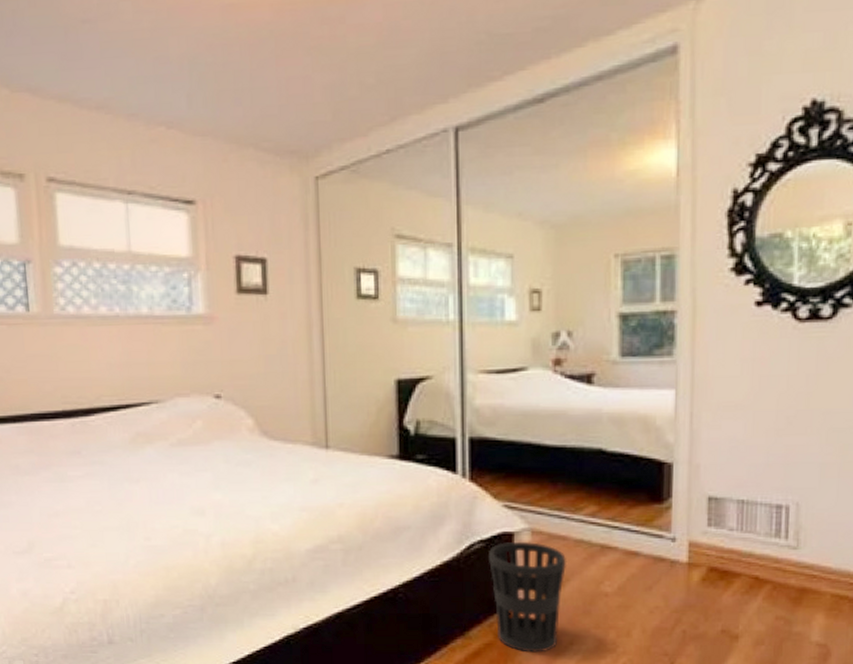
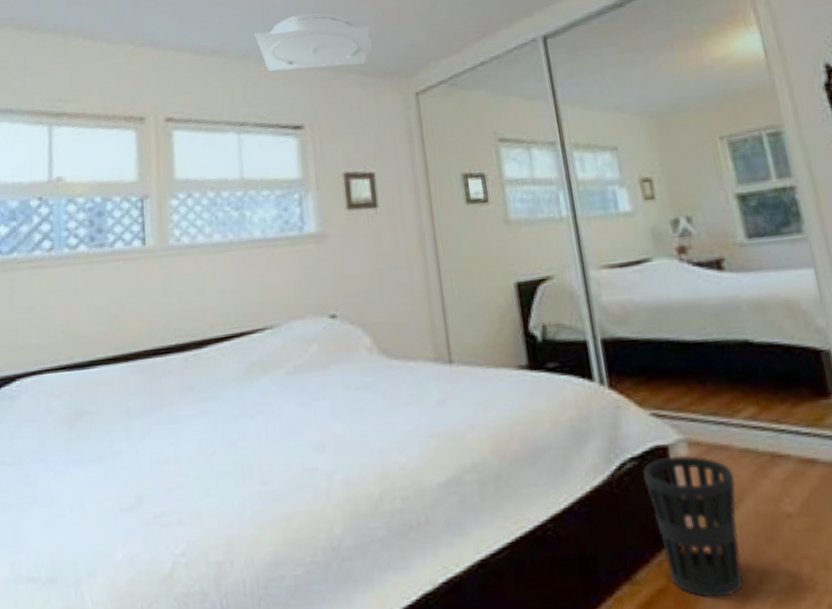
ceiling light: none [144,71,274,139] -> present [254,12,373,72]

